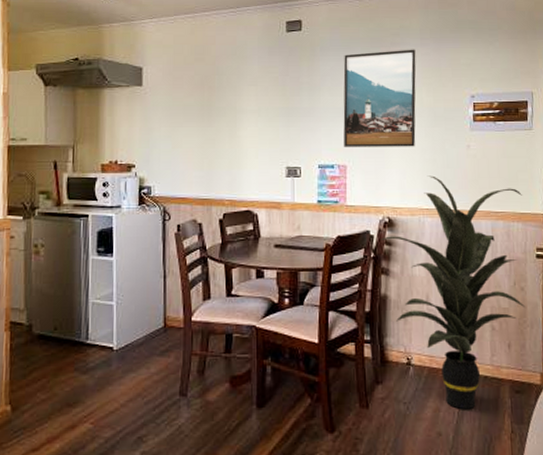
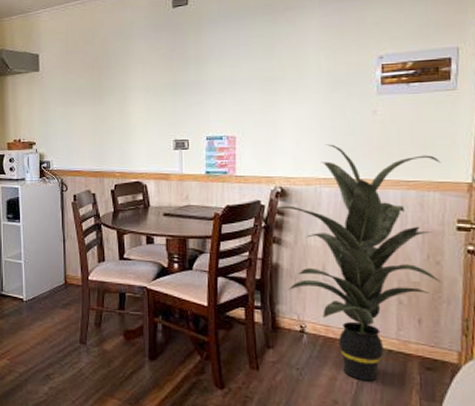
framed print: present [343,49,416,147] -> none [232,12,314,118]

